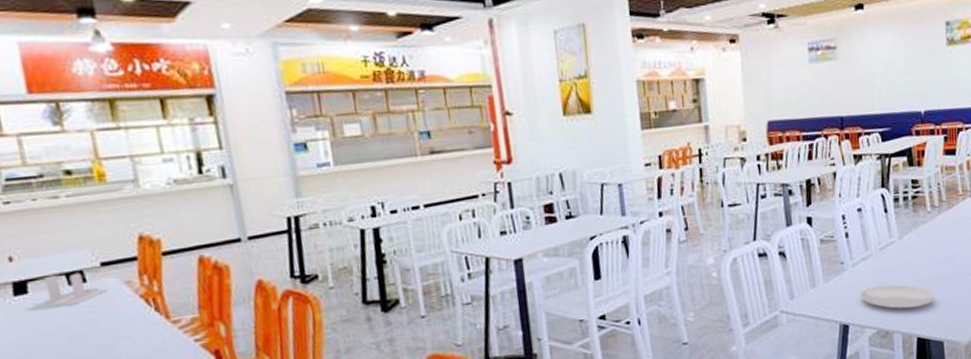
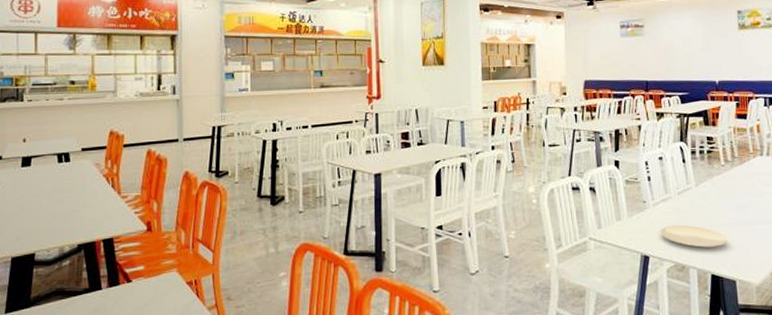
napkin holder: present [27,272,108,310] -> none [28,154,83,179]

